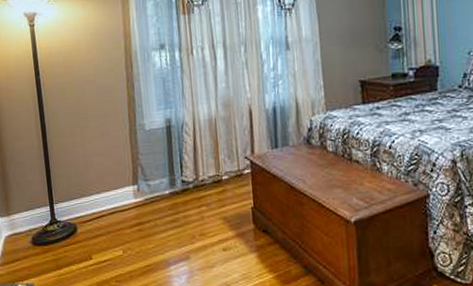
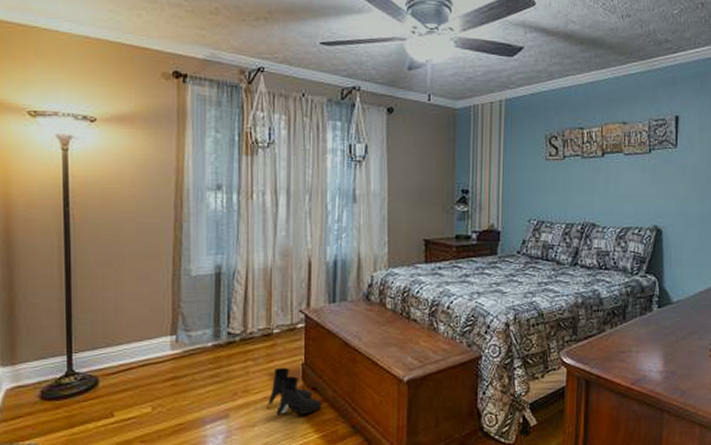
boots: none [223,211,274,257] -> present [268,367,322,416]

